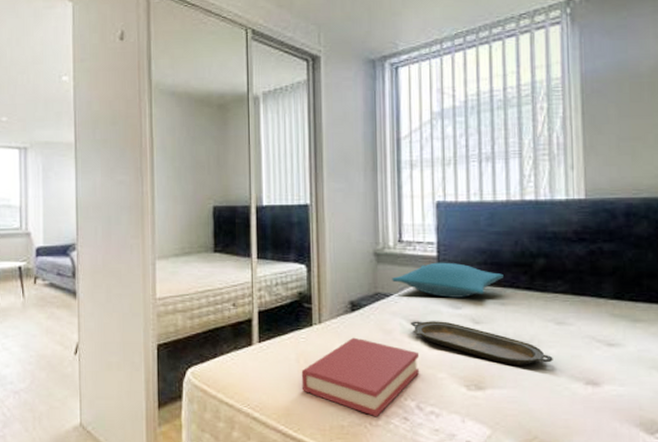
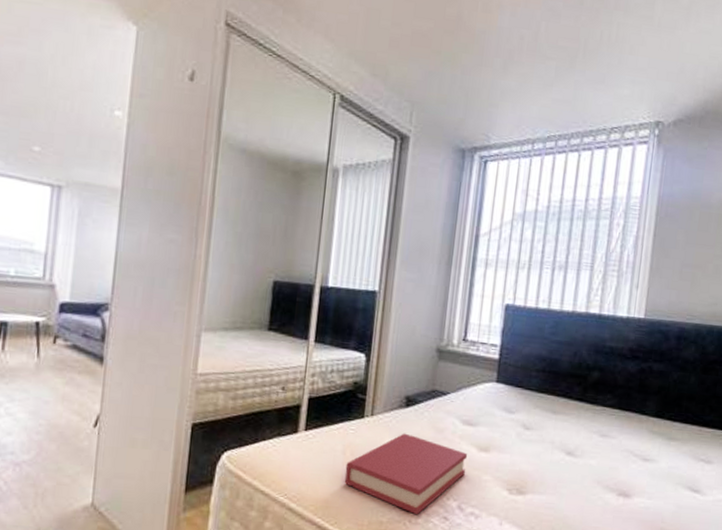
pillow: present [392,262,504,298] -> none [451,365,559,403]
serving tray: present [411,321,553,365] -> none [464,421,593,474]

